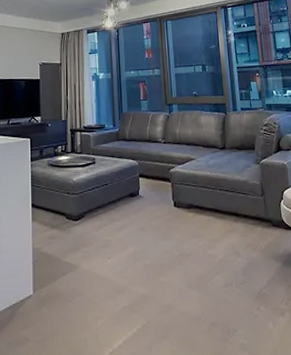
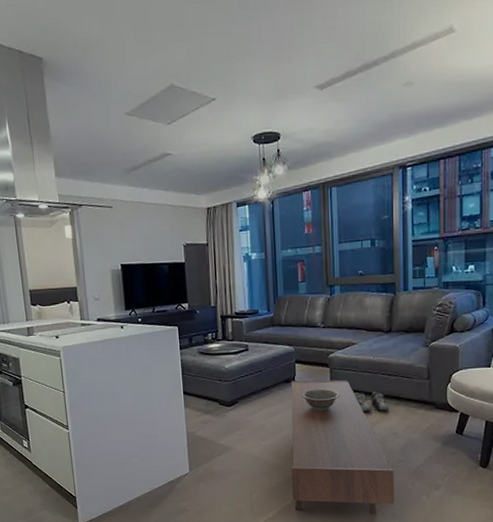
coffee table: none [134,194,242,345] -> present [290,379,395,514]
decorative bowl: none [144,203,182,227] -> present [300,388,340,411]
shoe: none [194,207,228,228] -> present [353,391,388,411]

